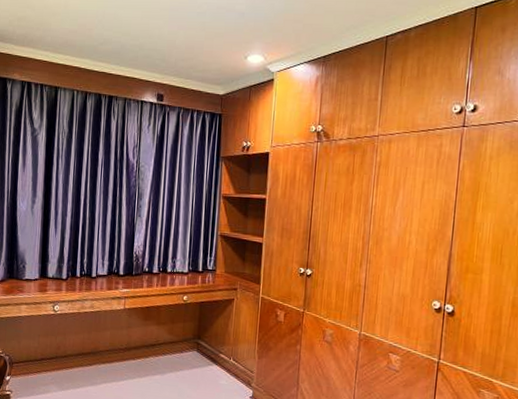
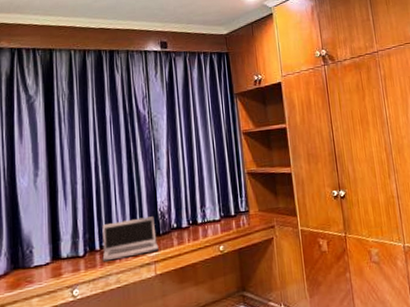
laptop: none [81,256,130,289] -> present [102,216,159,261]

